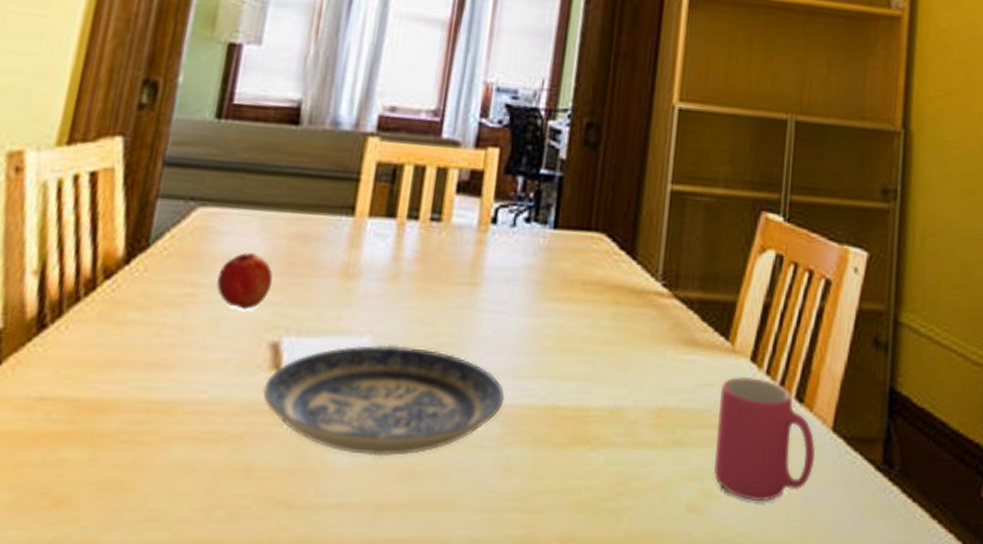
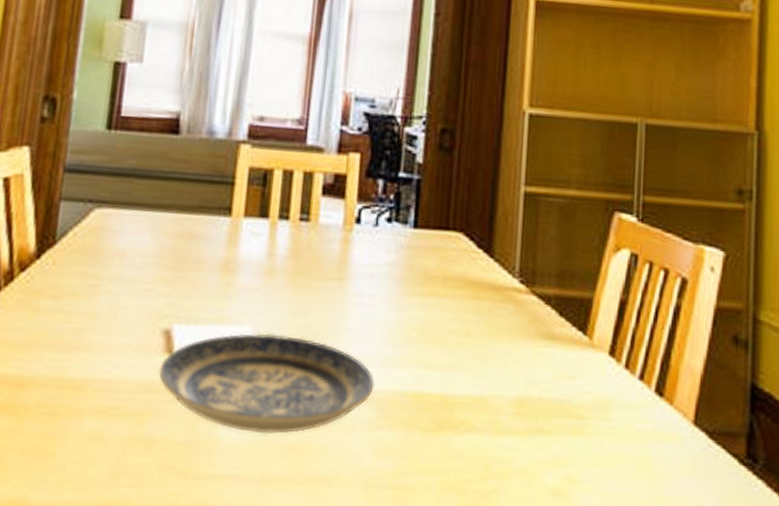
peach: present [216,253,273,310] -> none [114,249,163,300]
mug: present [714,376,815,502] -> none [577,369,676,490]

